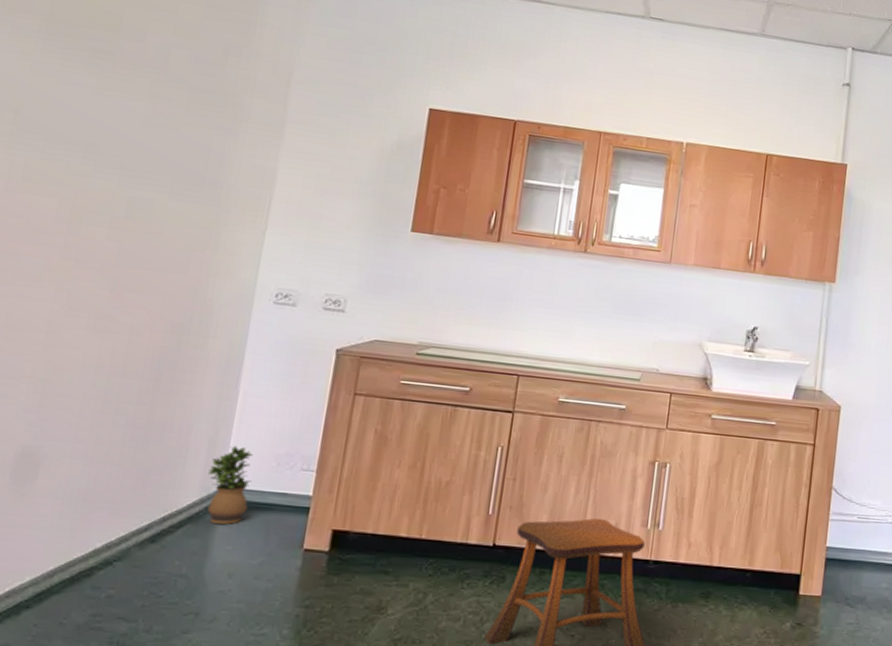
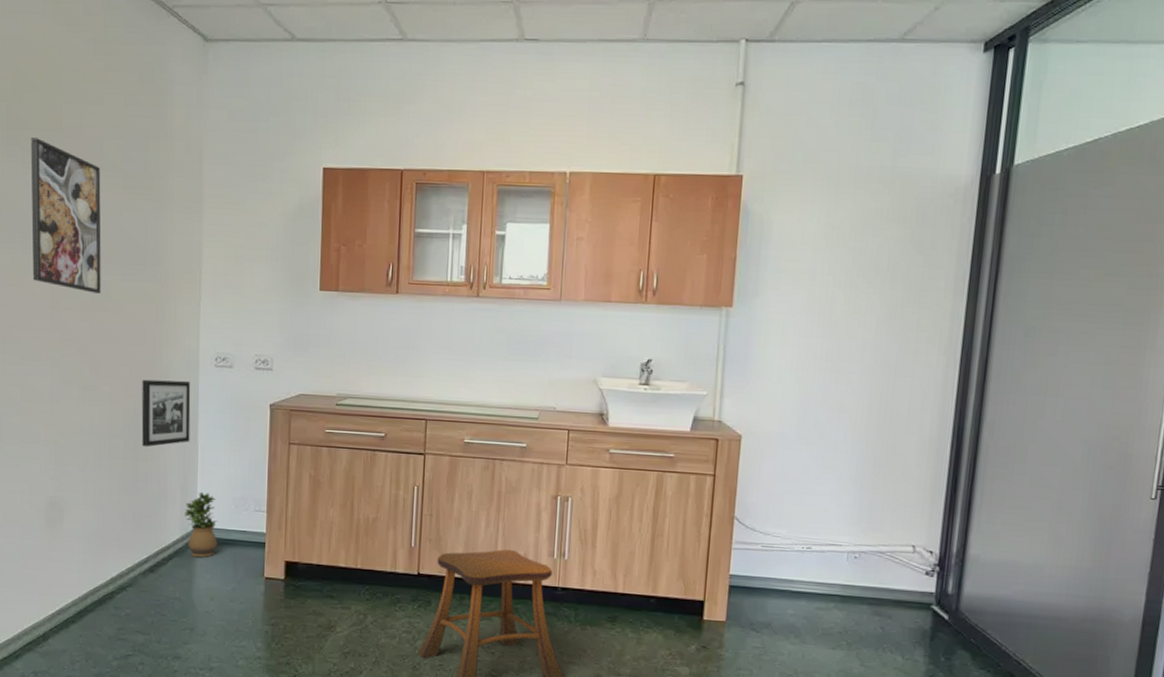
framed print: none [49,35,163,212] -> present [30,138,101,293]
picture frame: none [164,312,239,391] -> present [141,379,191,447]

